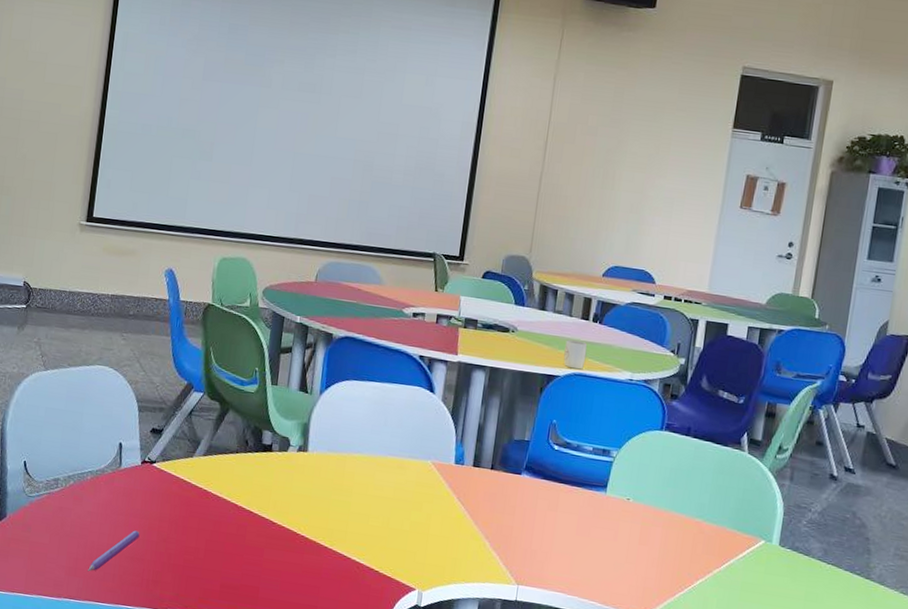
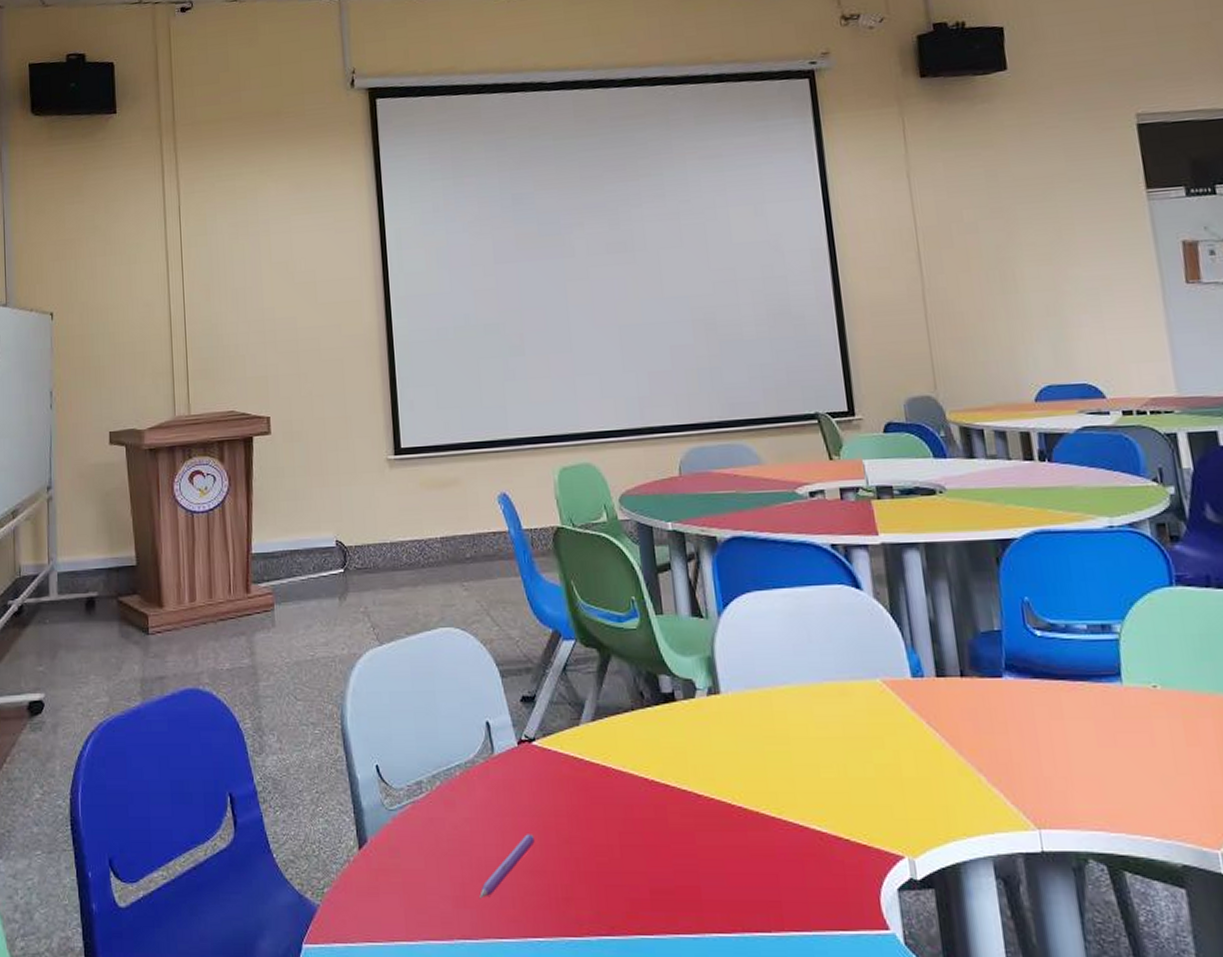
mug: present [563,339,588,370] -> none [1011,488,1045,526]

